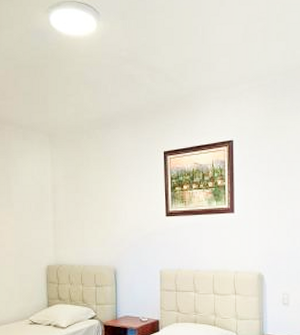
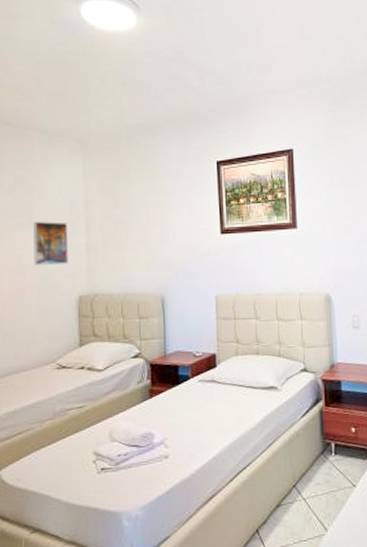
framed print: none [12,203,39,239] -> present [34,222,69,265]

